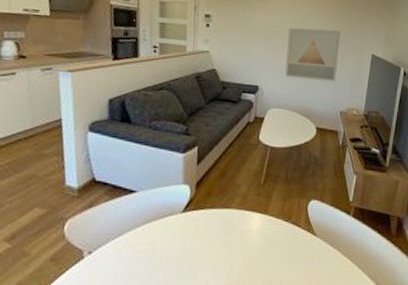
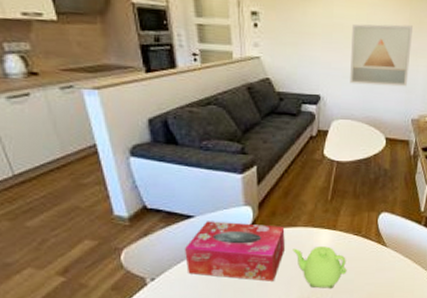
tissue box: none [123,197,219,264] -> present [184,221,285,281]
teapot: none [224,230,276,276] -> present [293,246,347,289]

